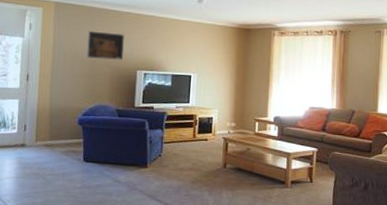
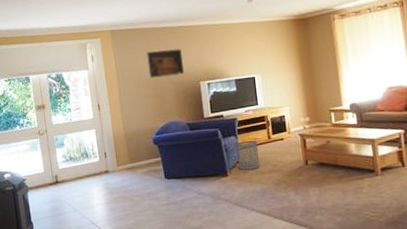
waste bin: none [160,135,183,165] -> present [236,140,259,170]

